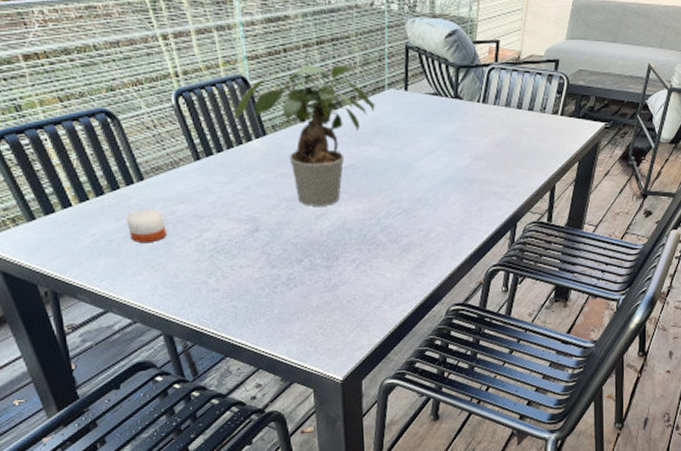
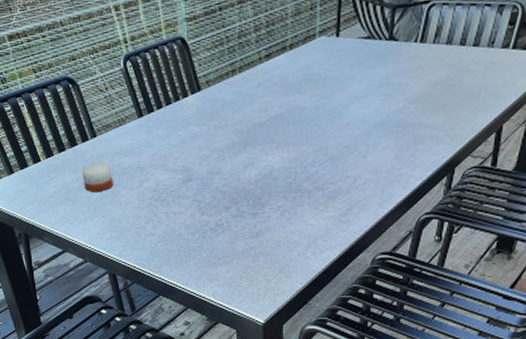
potted plant: present [234,64,375,206] -> none [173,17,305,156]

